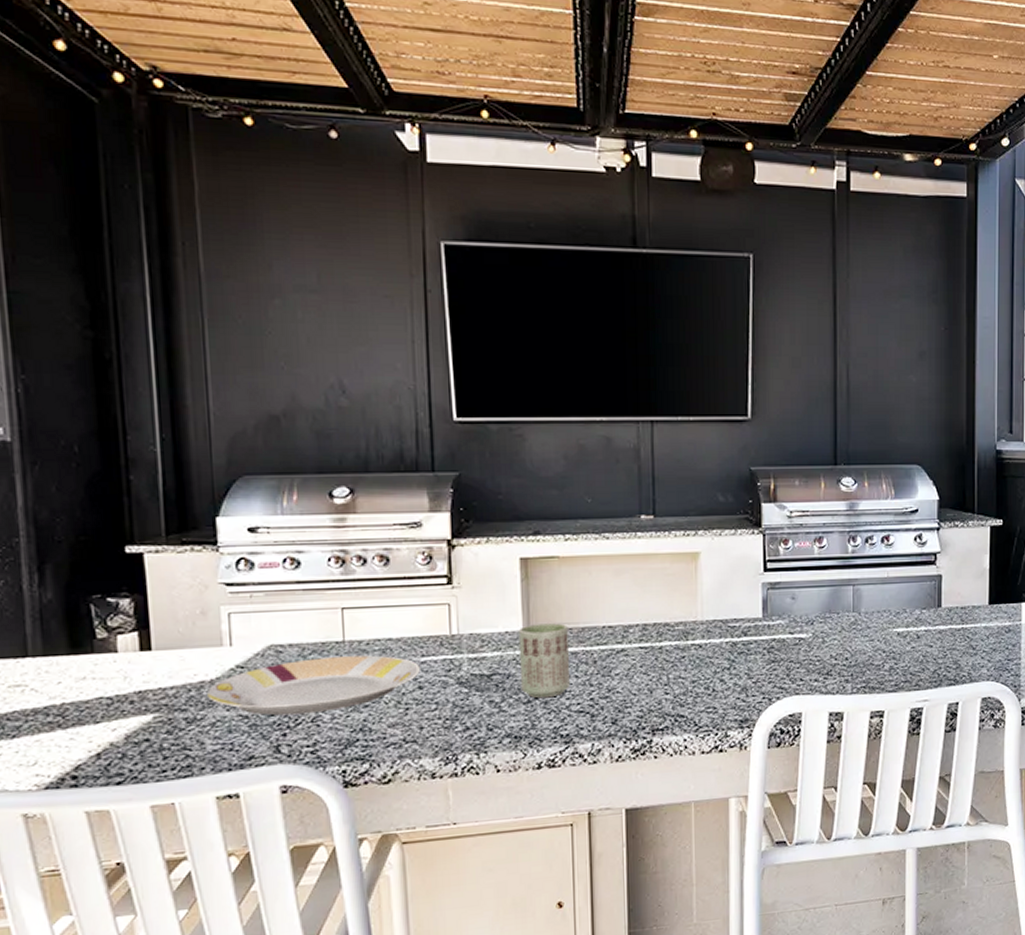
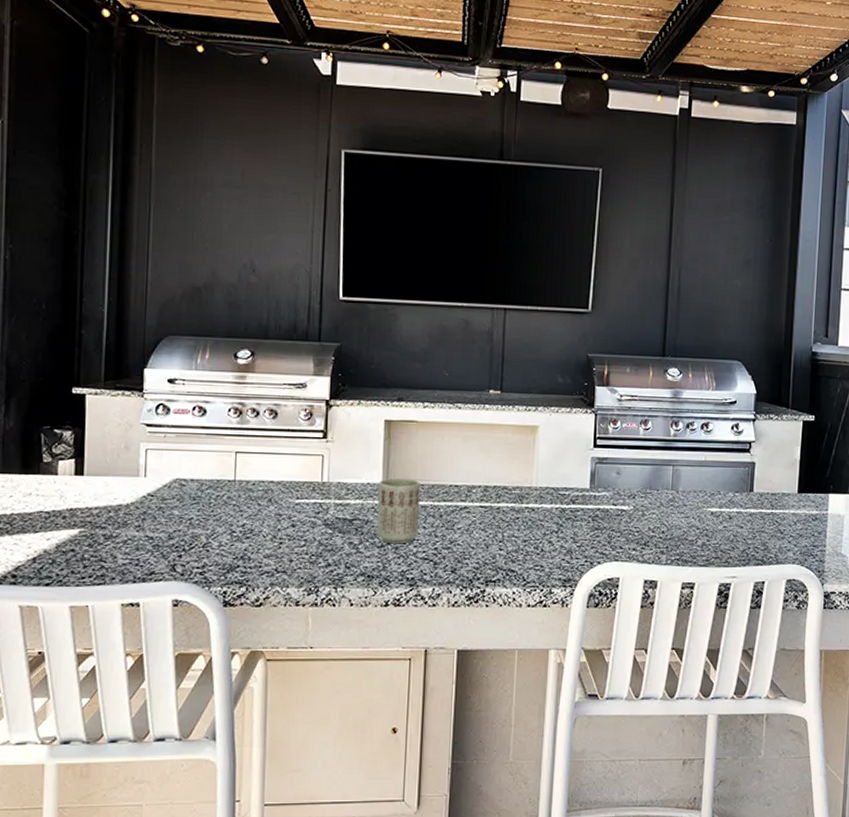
plate: present [207,655,420,716] -> none [123,493,294,540]

